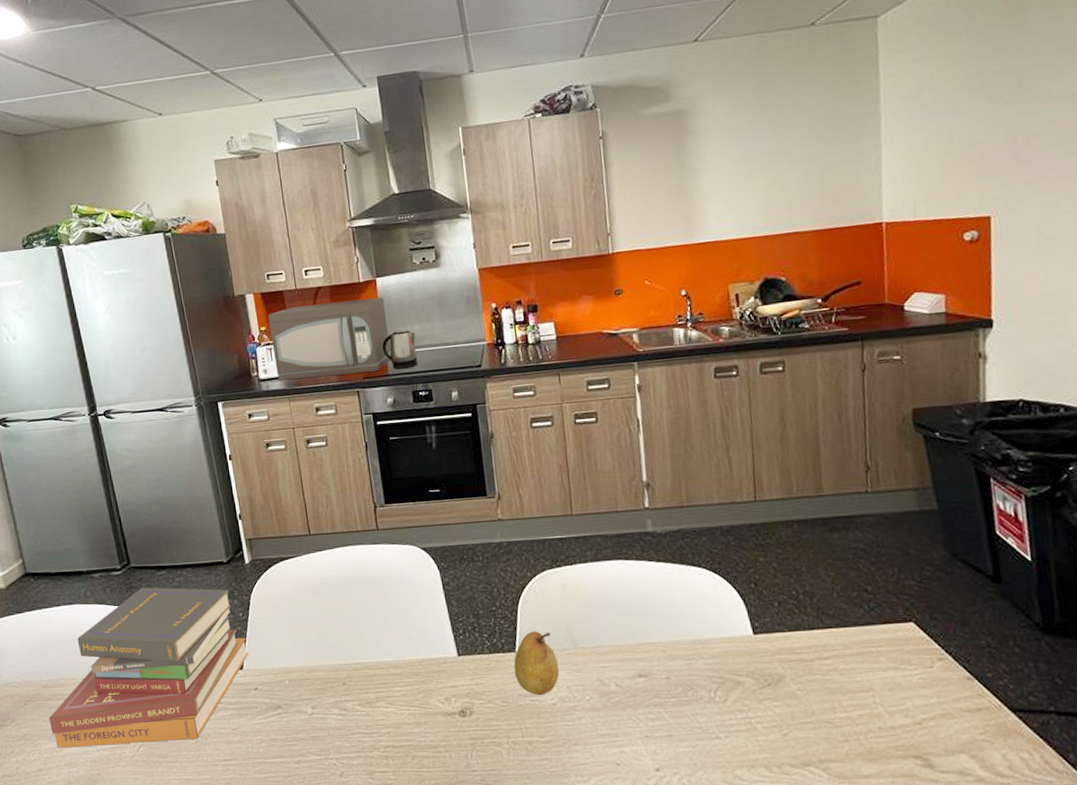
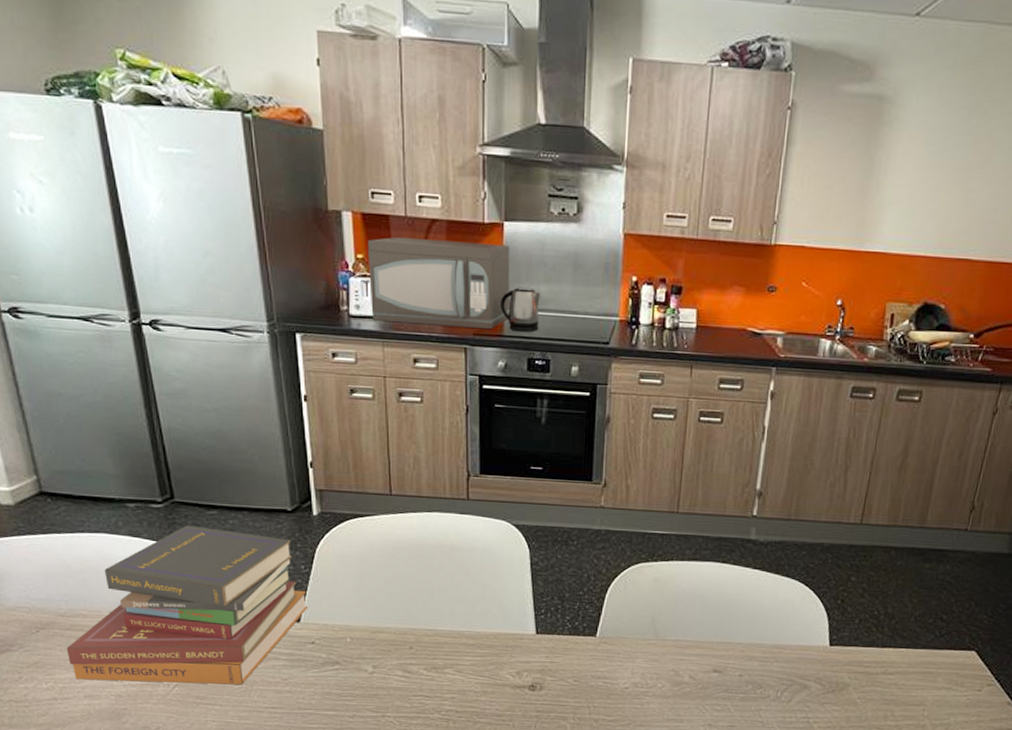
fruit: present [514,631,559,695] -> none [591,619,637,679]

